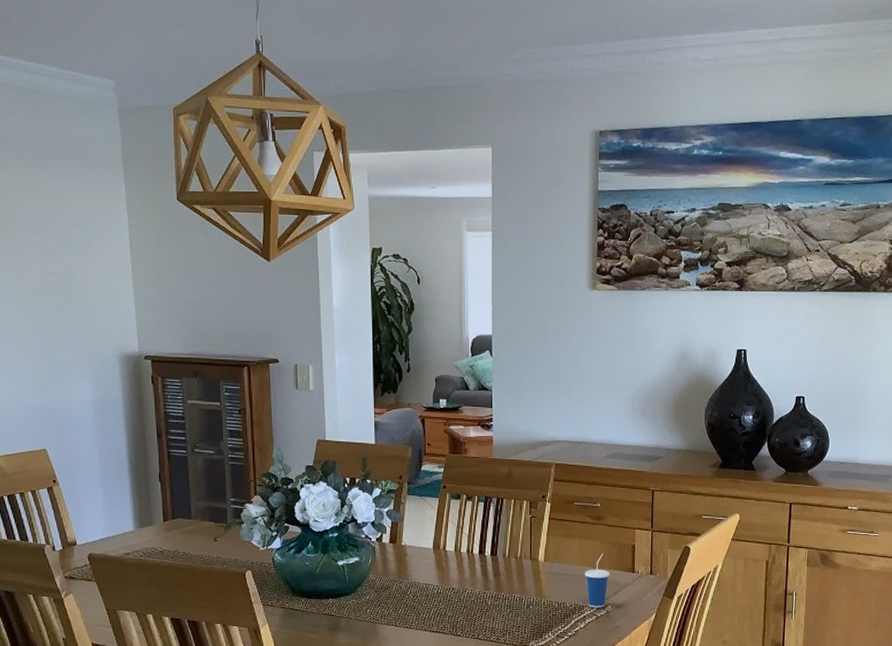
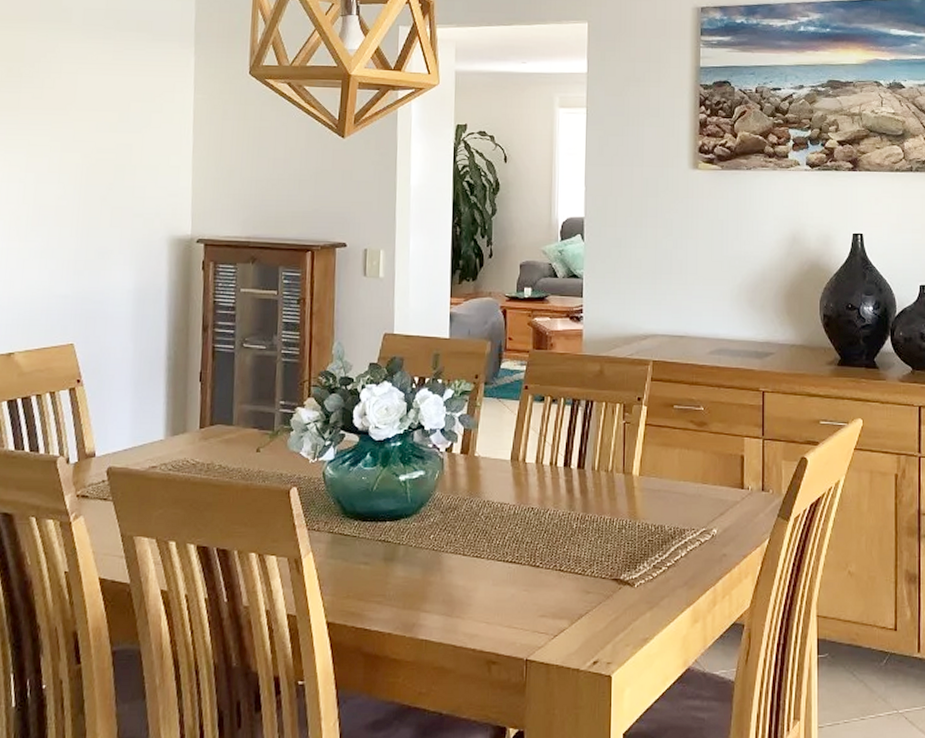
cup: present [584,553,610,608] -> none [686,465,715,532]

